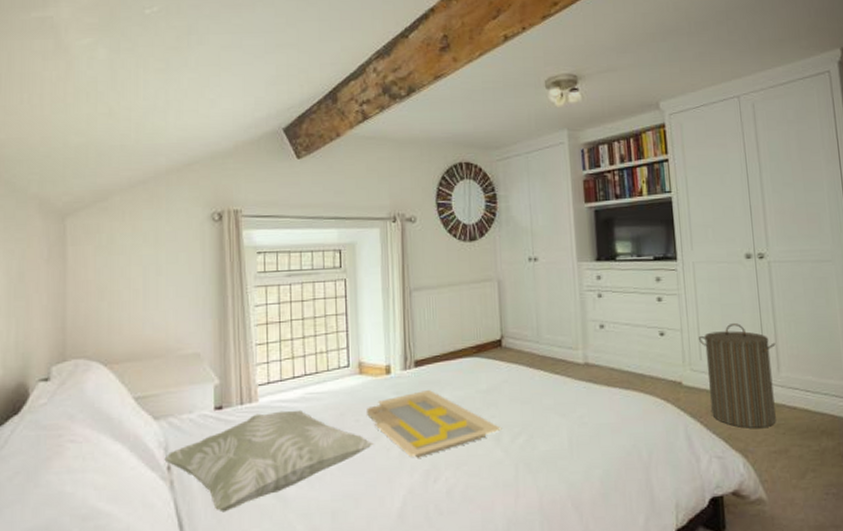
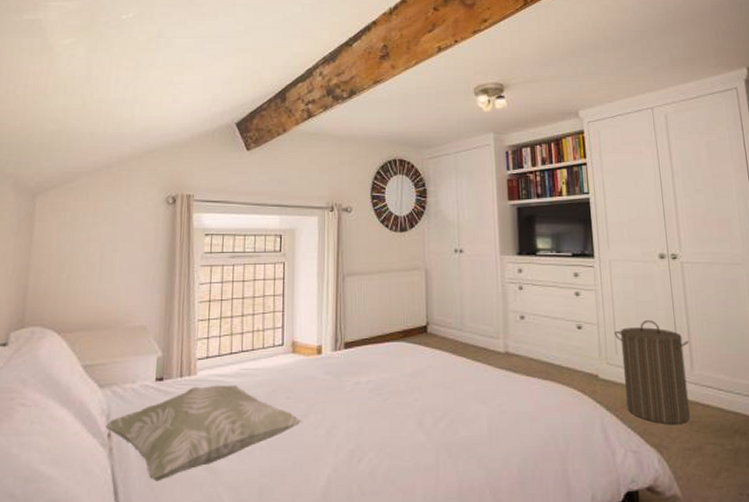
serving tray: present [367,390,502,458] -> none [298,372,425,437]

